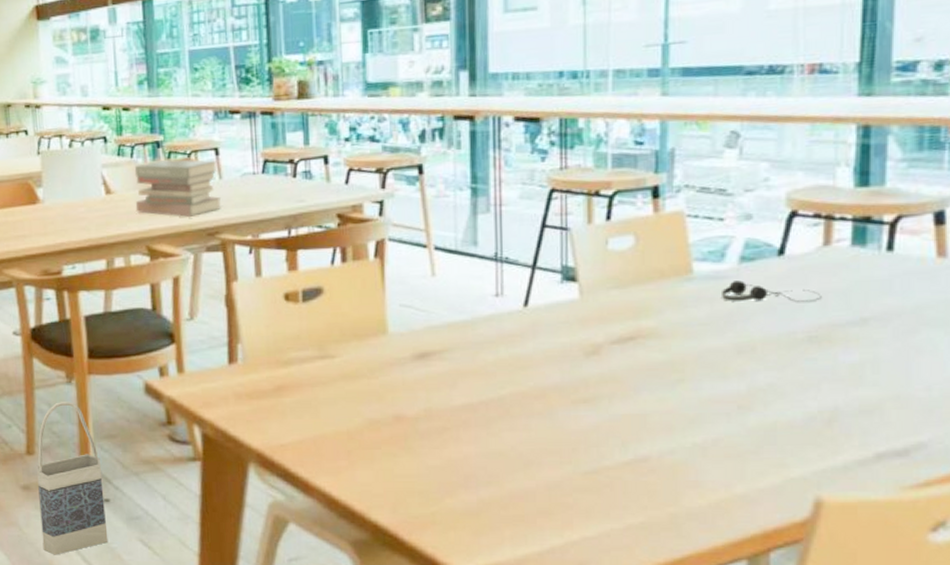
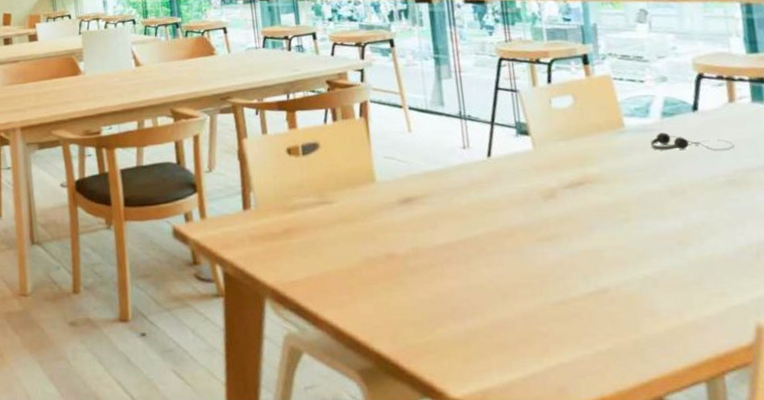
bag: present [37,402,108,555] -> none [82,245,146,387]
books: present [134,159,221,217] -> none [158,37,231,85]

